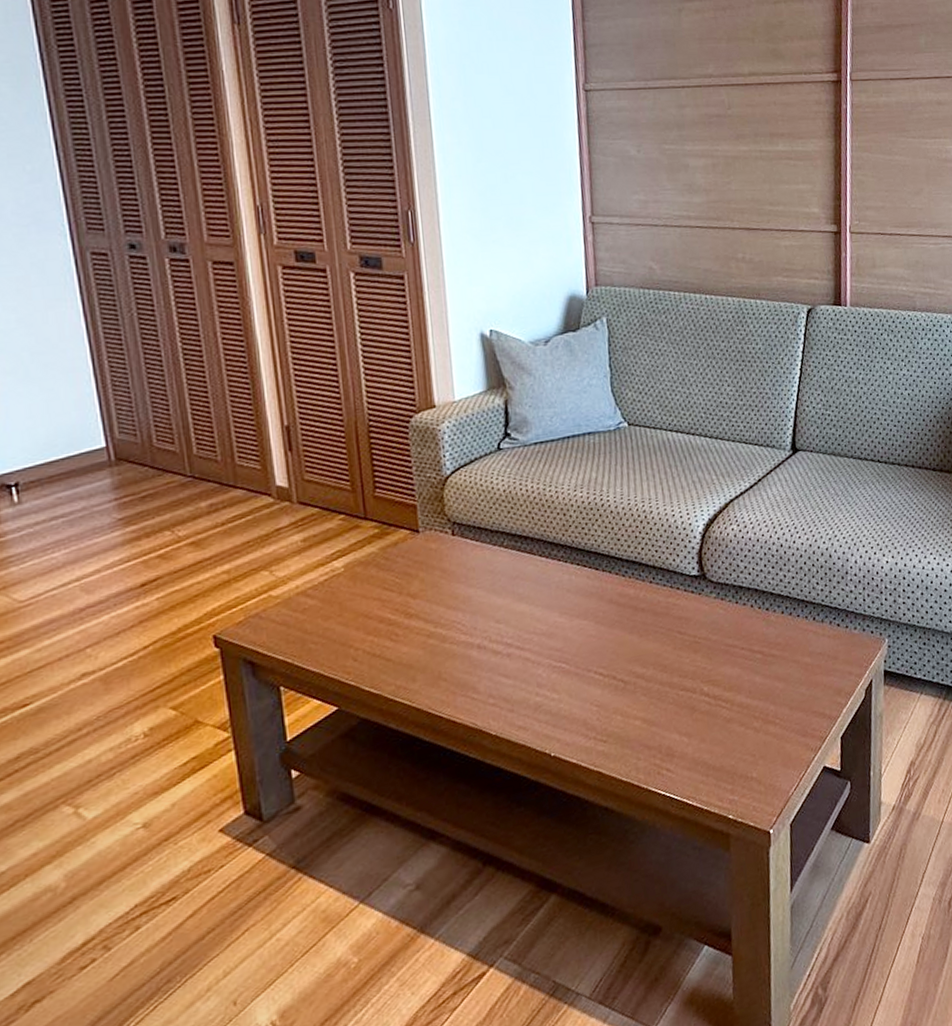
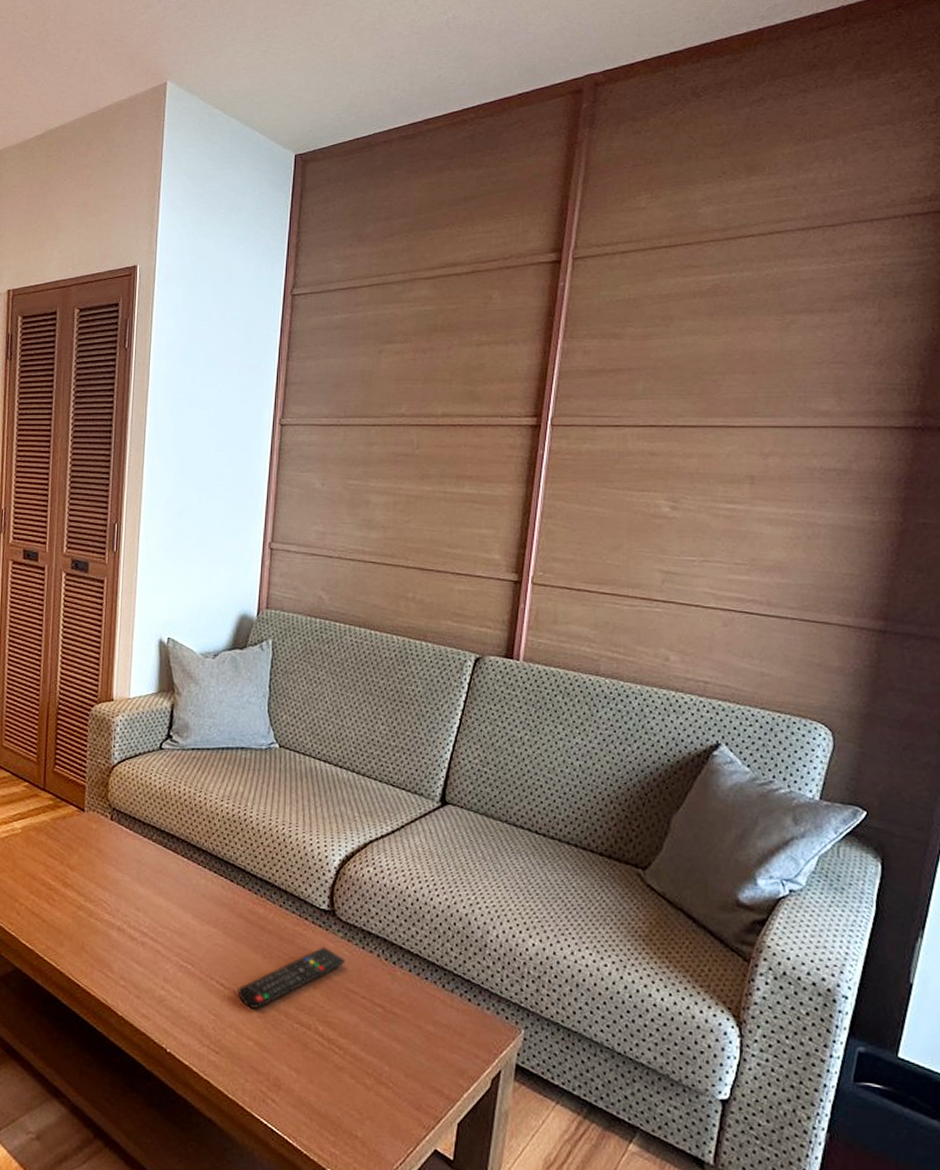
remote control: none [617,610,721,689] -> present [237,946,345,1010]

